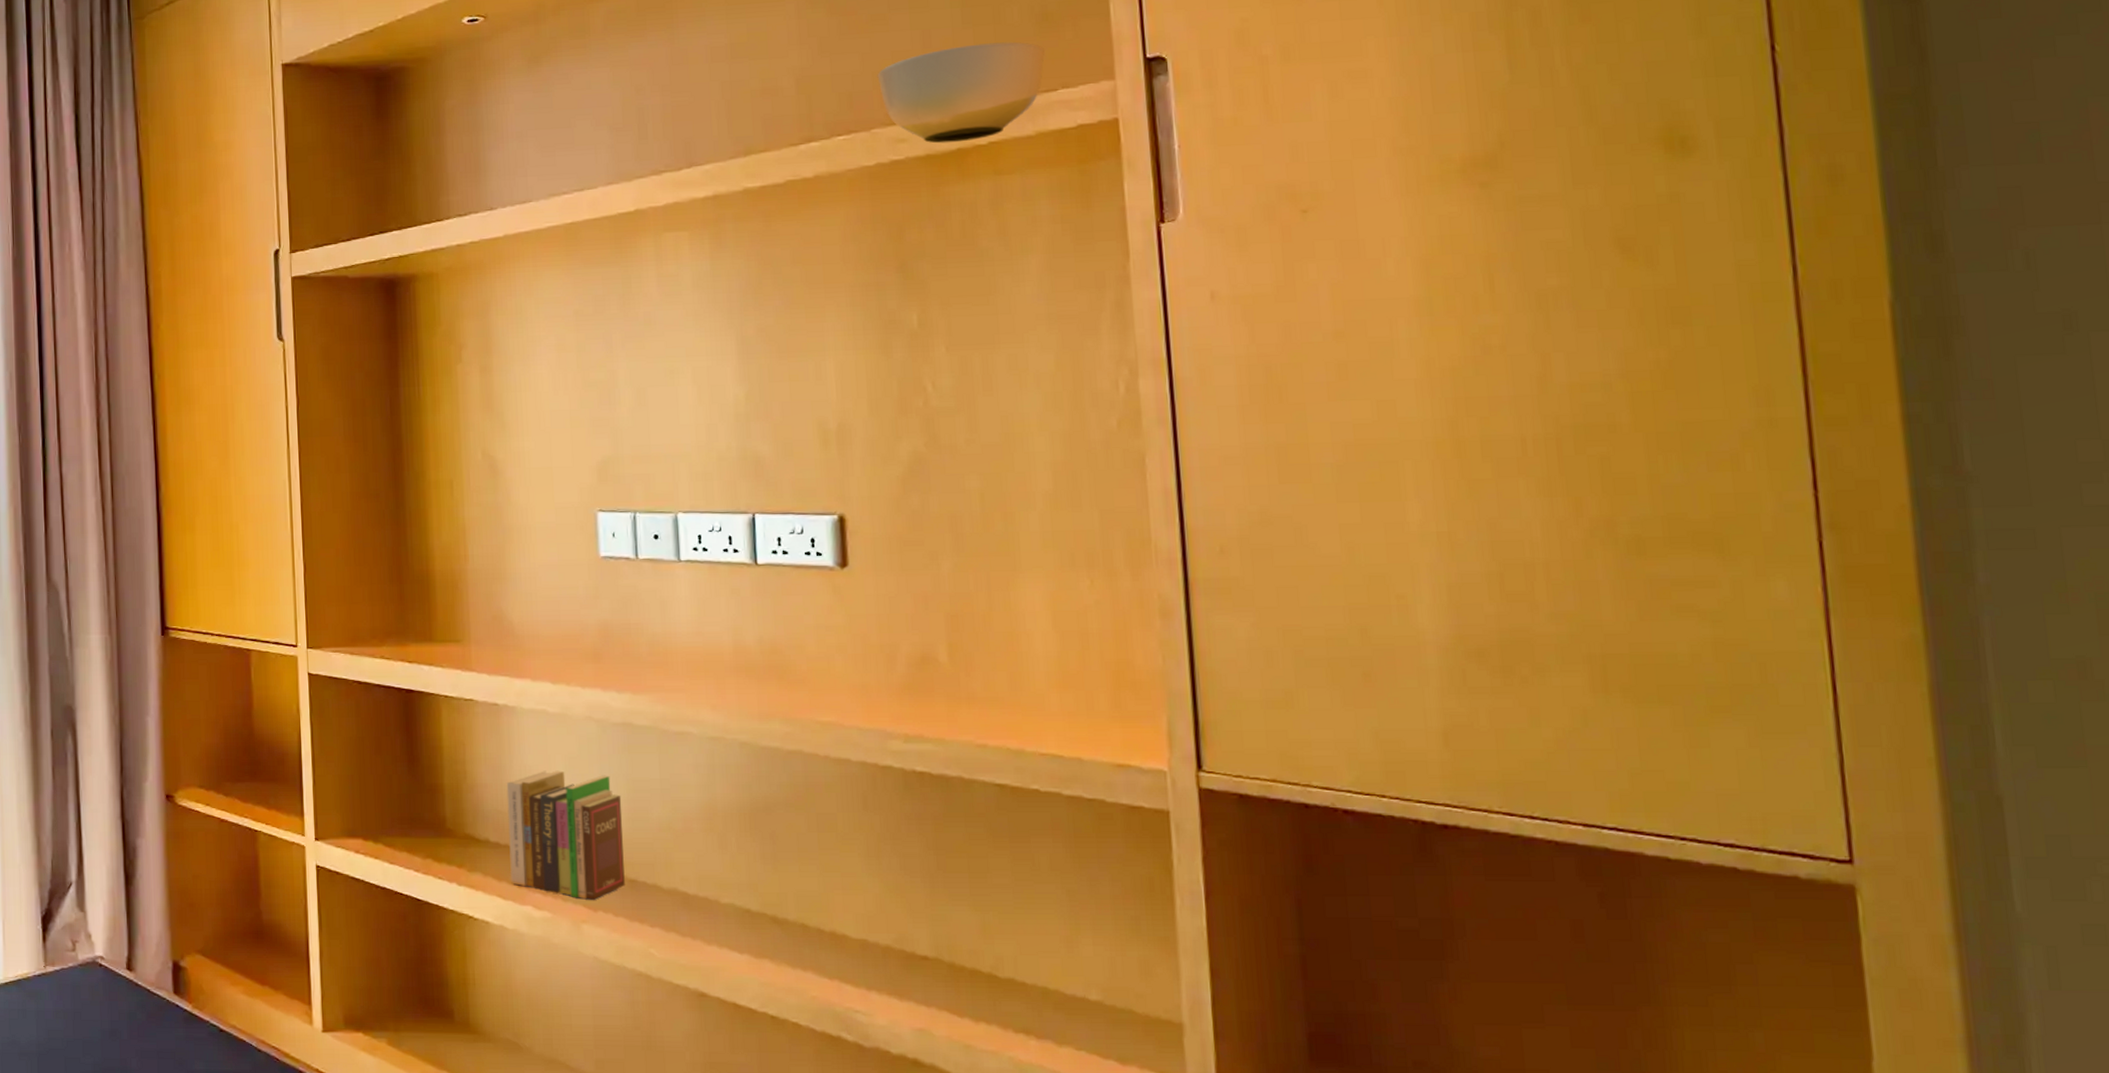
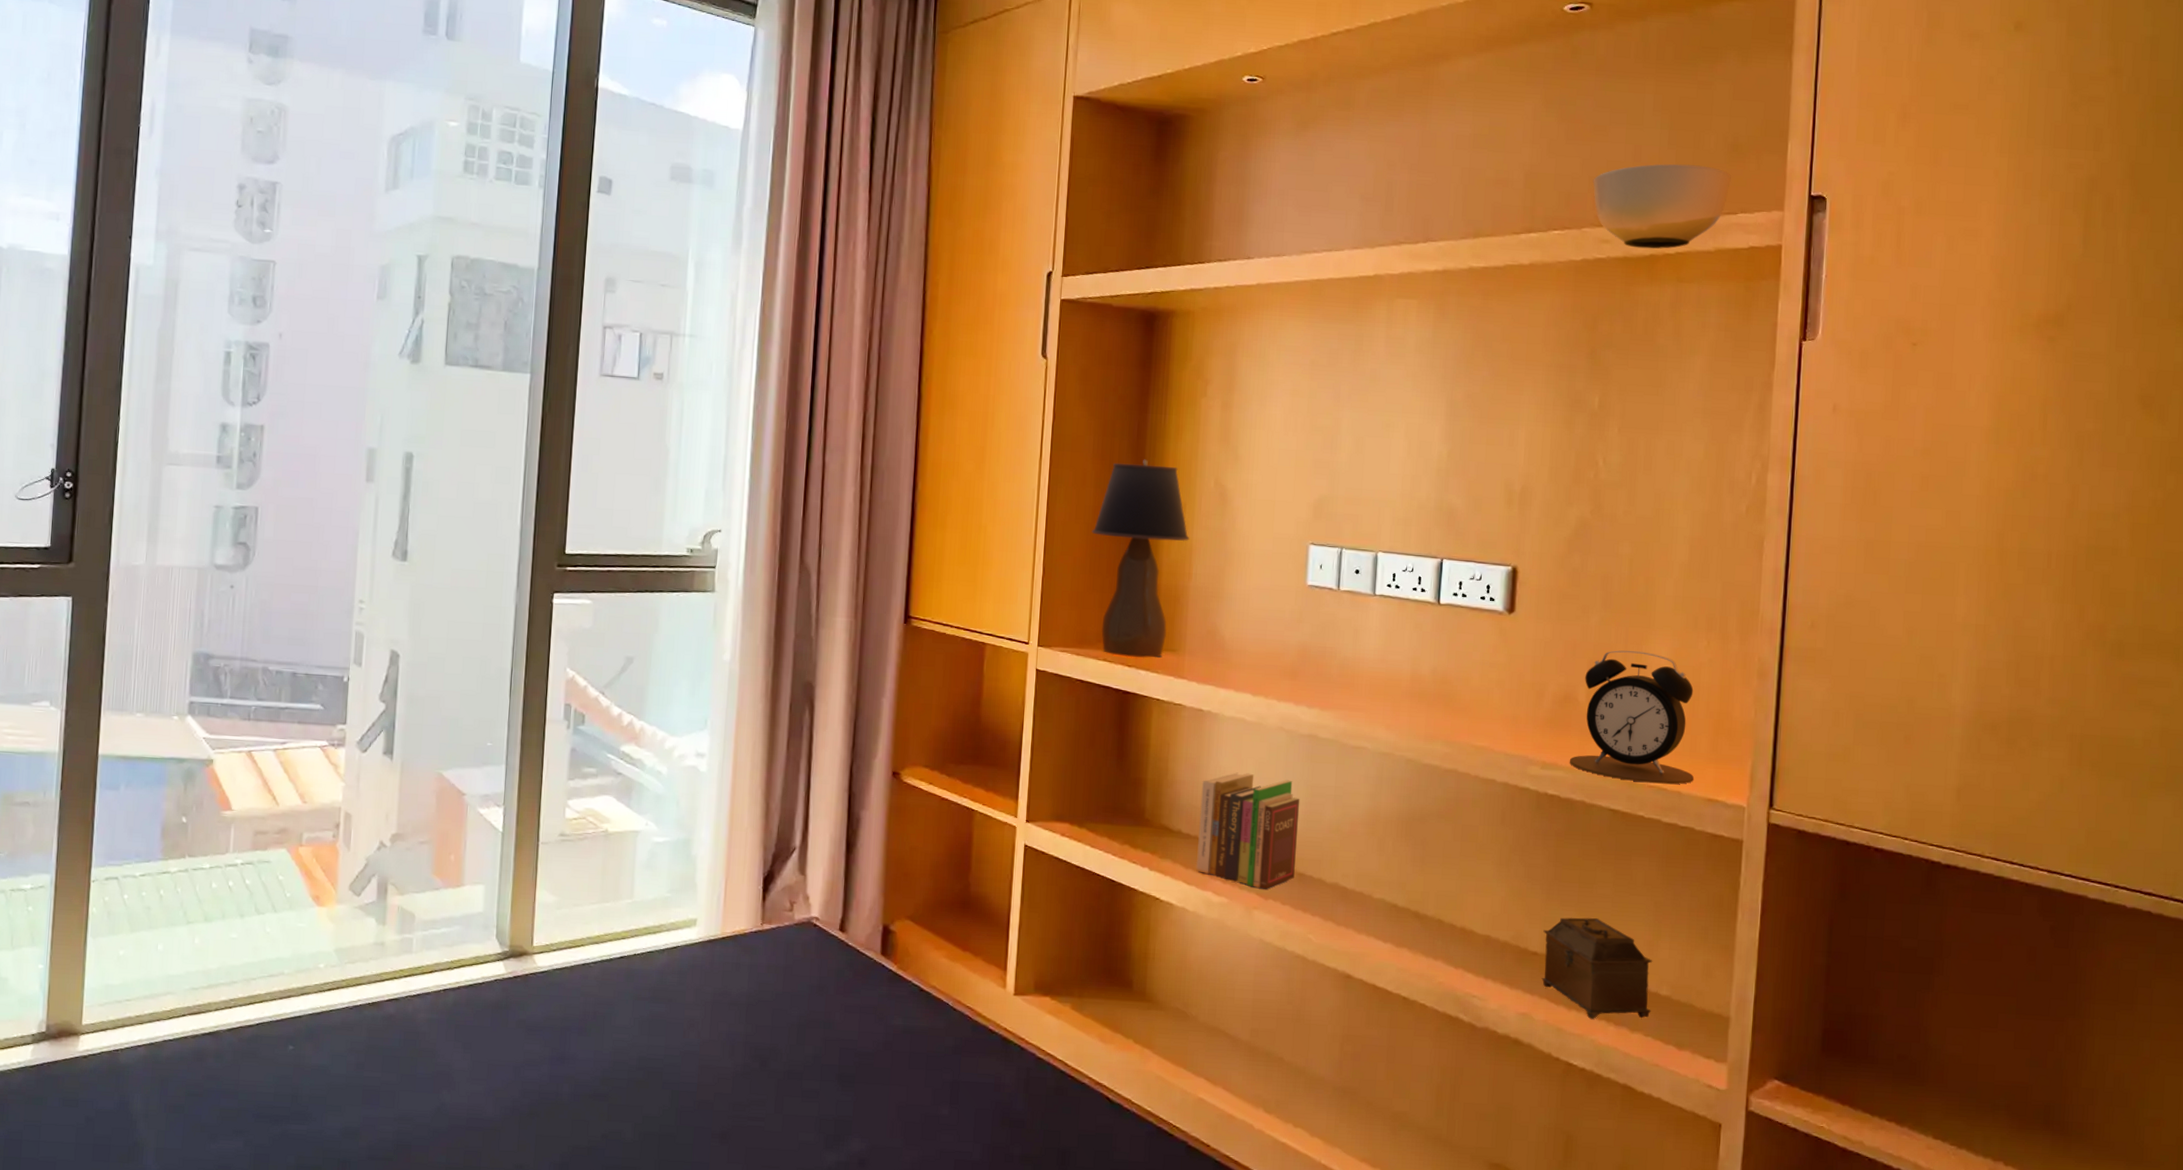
table lamp: none [352,436,461,653] -> present [1091,459,1190,659]
decorative box: none [932,913,1080,1032] -> present [1541,917,1653,1019]
alarm clock: none [937,598,1096,751] -> present [1569,650,1694,785]

